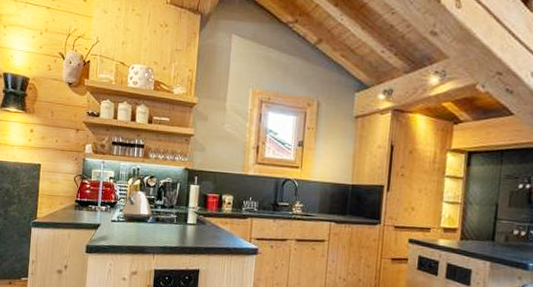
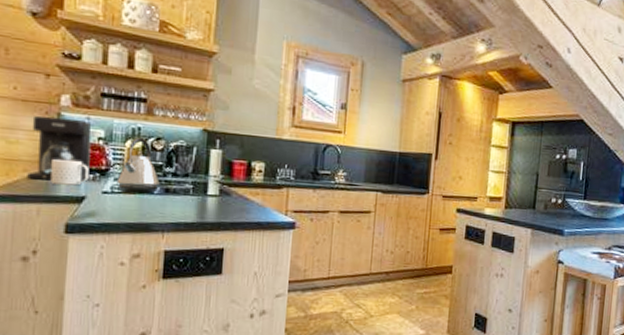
coffee maker: none [62,161,106,212] -> present [27,115,92,182]
mug: none [77,194,103,216] -> present [50,159,89,186]

